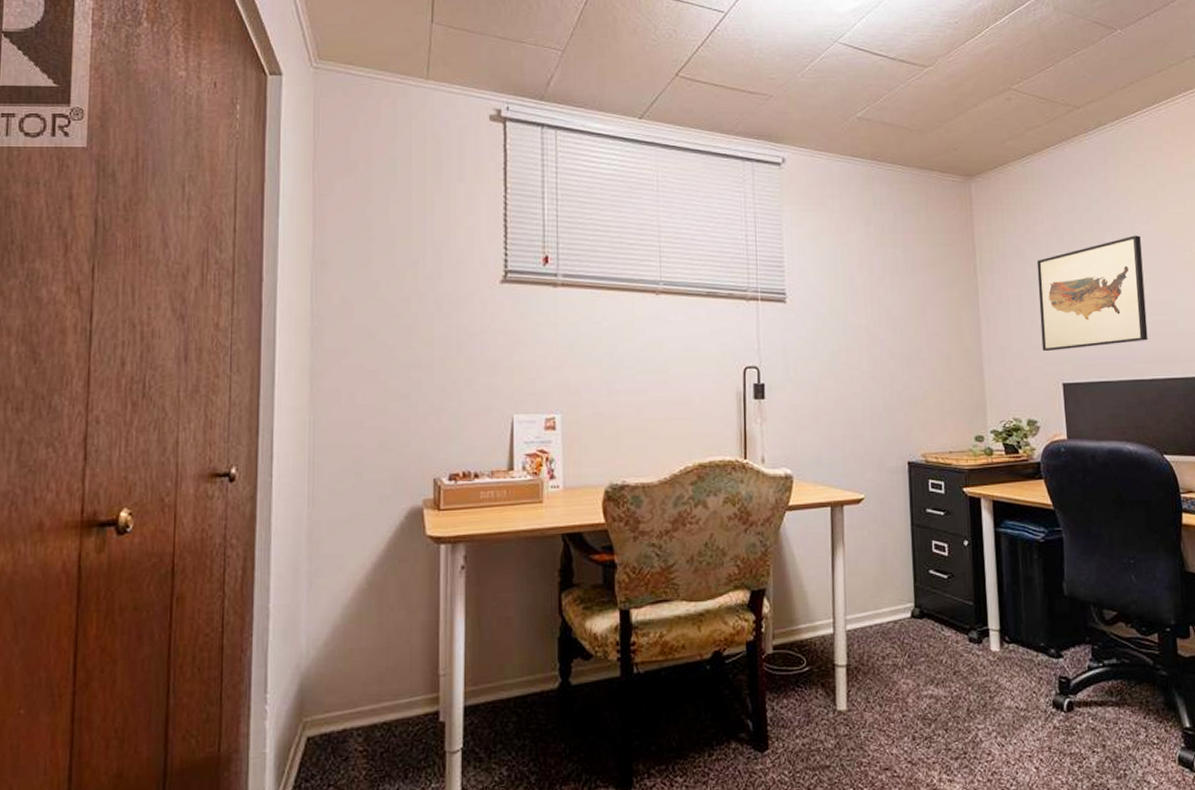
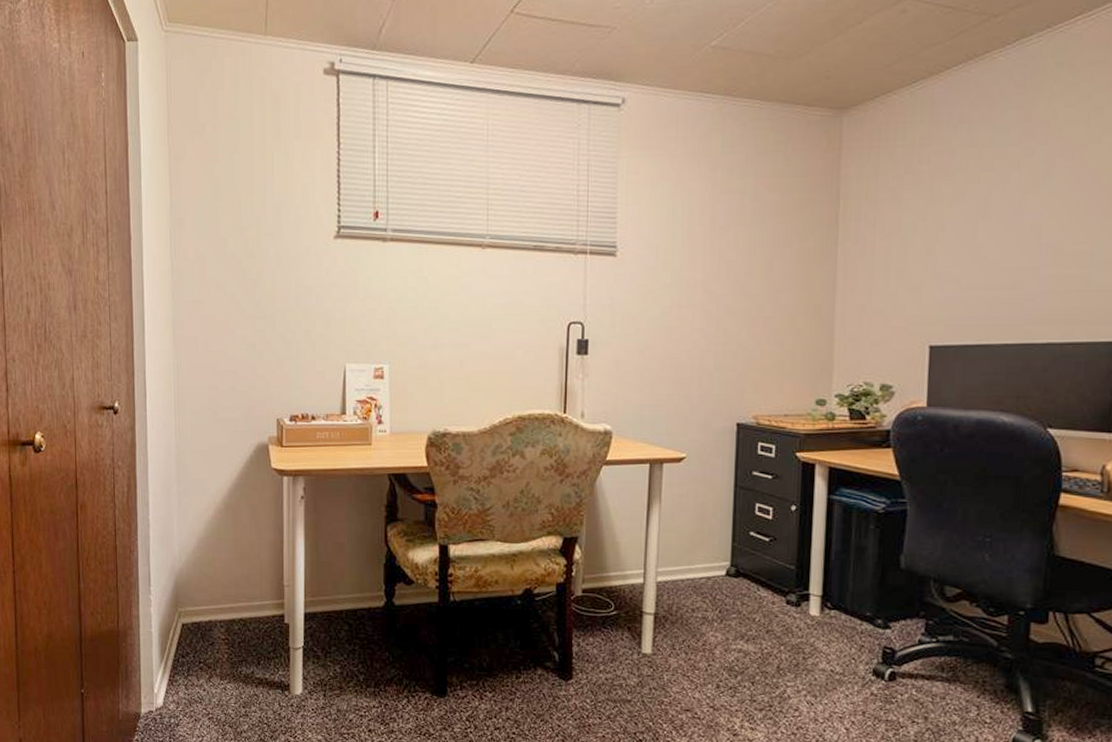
wall art: present [1036,235,1148,352] -> none [909,173,1058,310]

